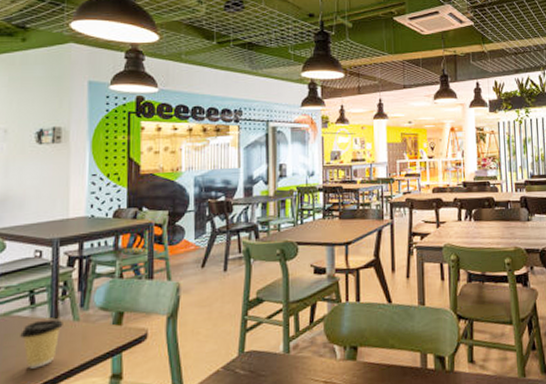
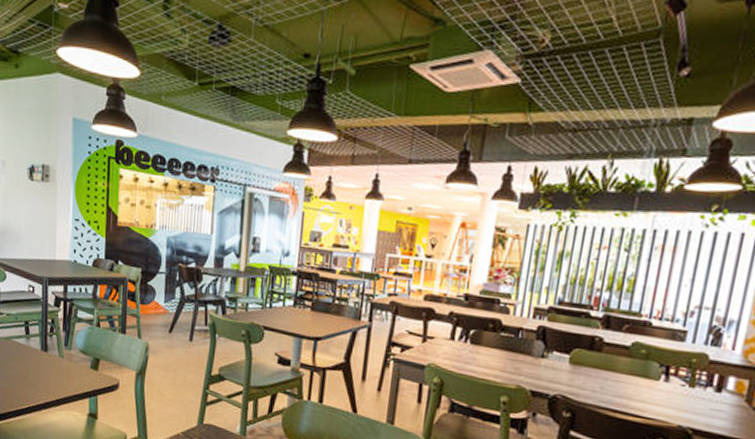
coffee cup: present [20,318,63,369] -> none [19,349,51,391]

